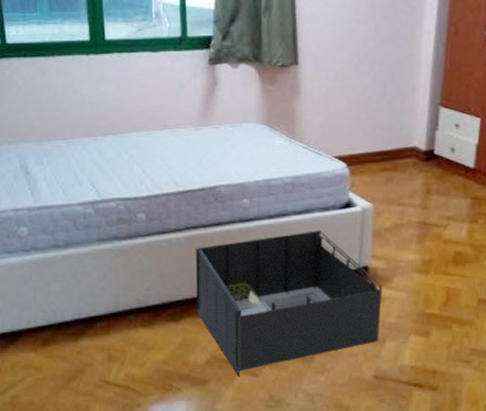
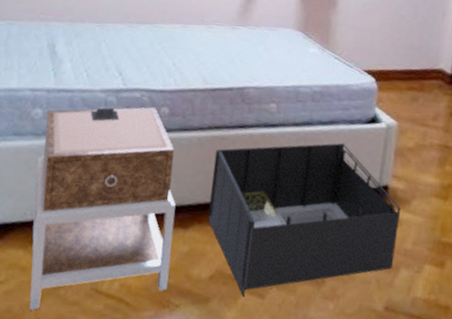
nightstand: none [32,215,168,402] -> present [29,107,176,310]

